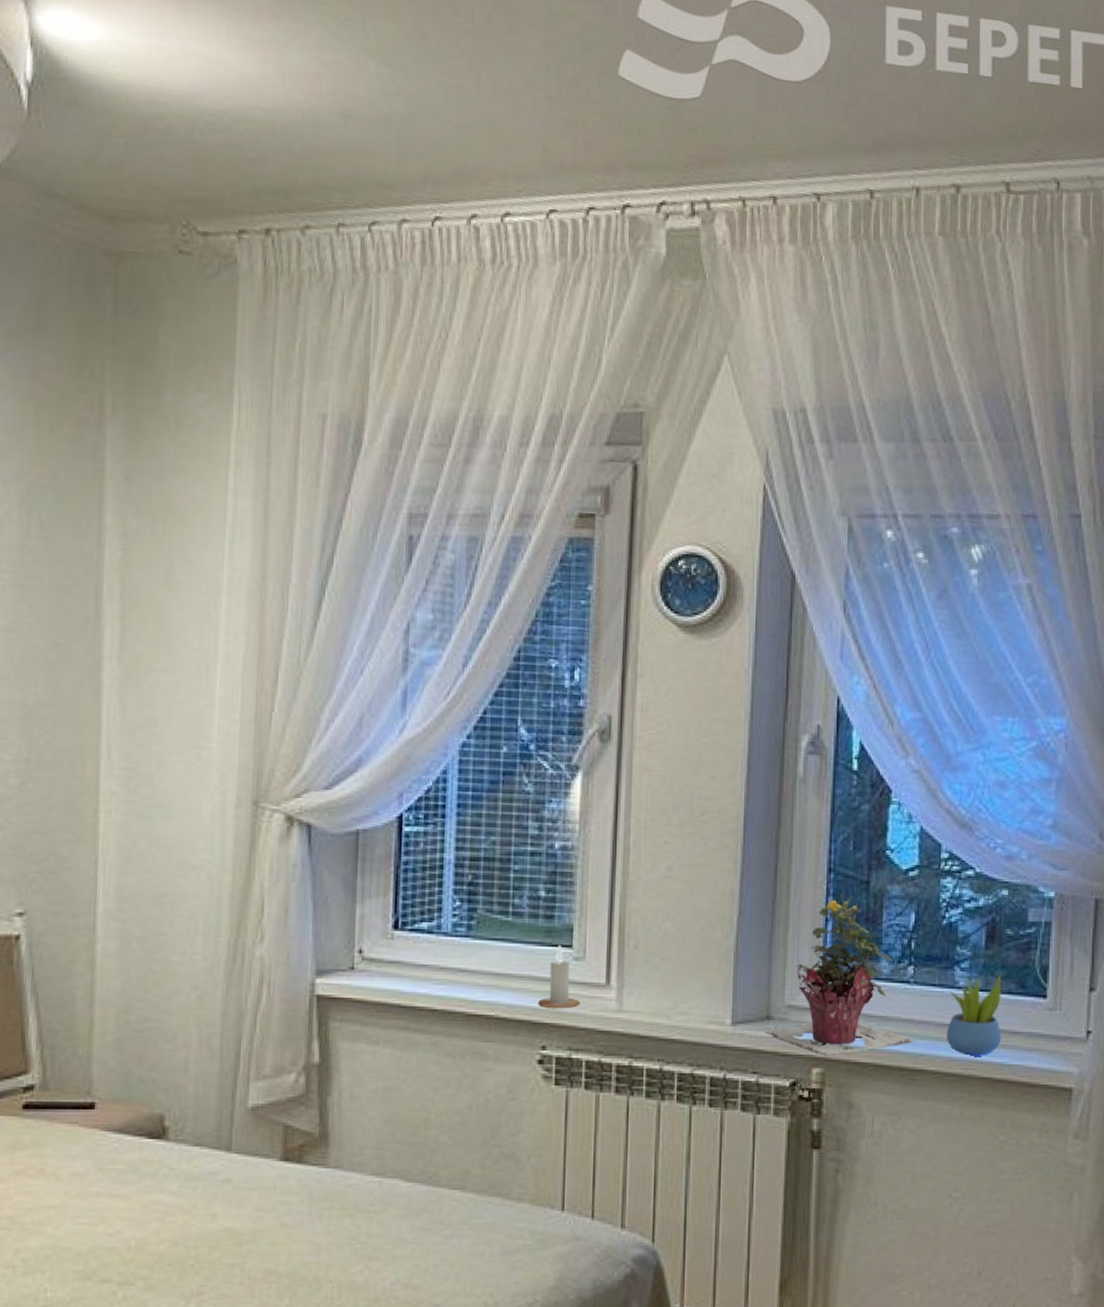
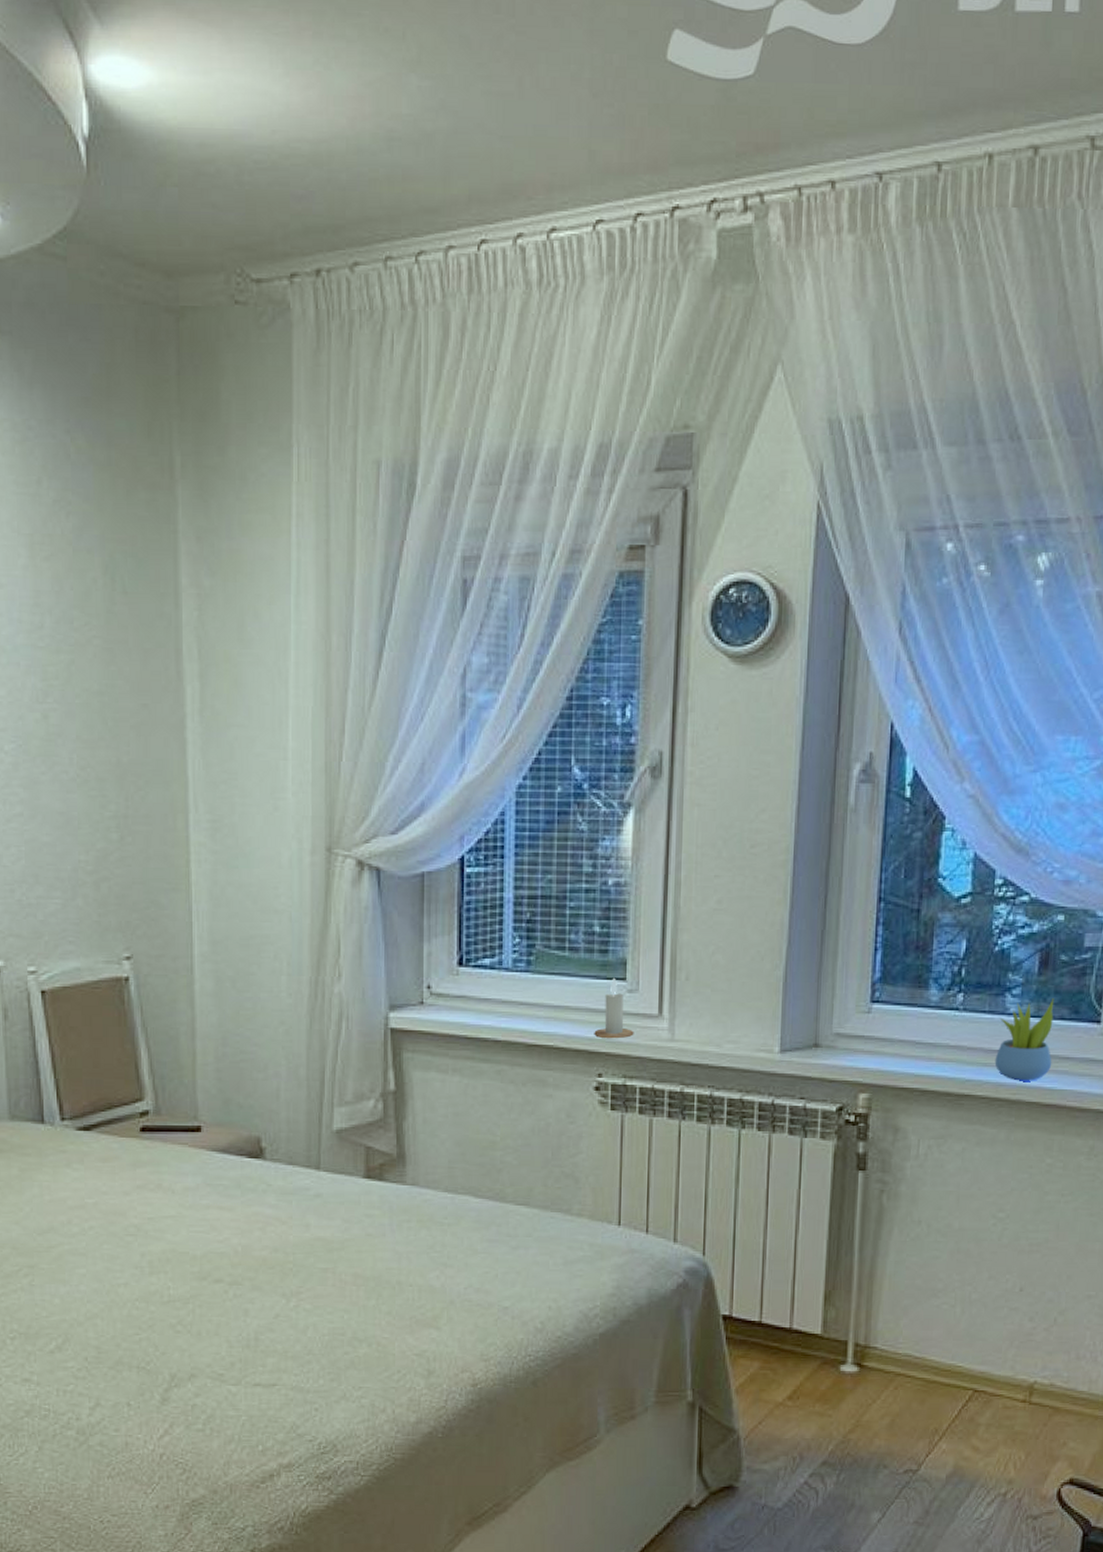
potted flower: present [764,894,913,1056] -> none [812,923,961,1082]

